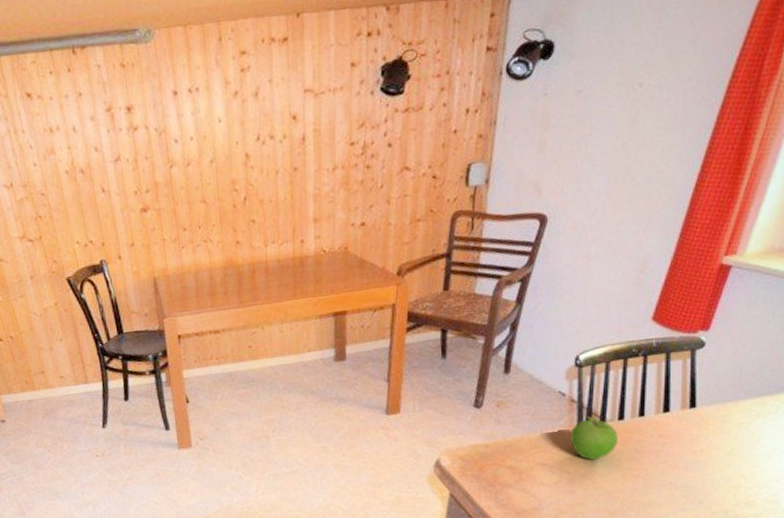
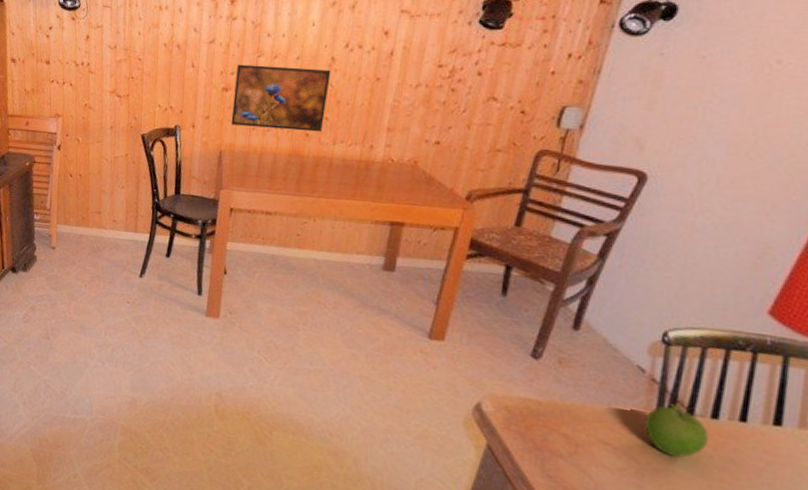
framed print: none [150,169,251,248] -> present [231,64,331,132]

